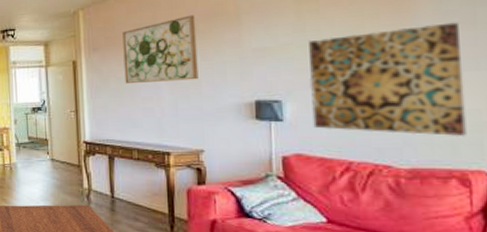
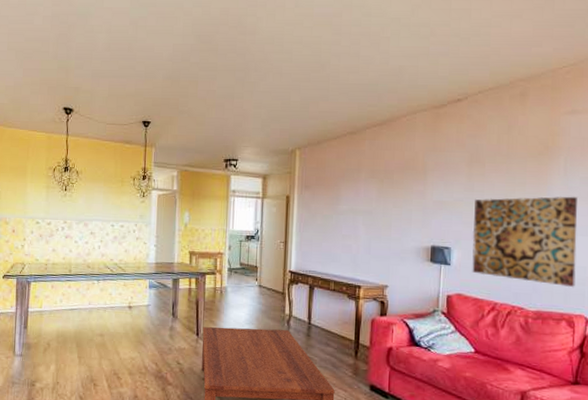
wall art: present [122,15,199,84] -> none [329,166,392,223]

